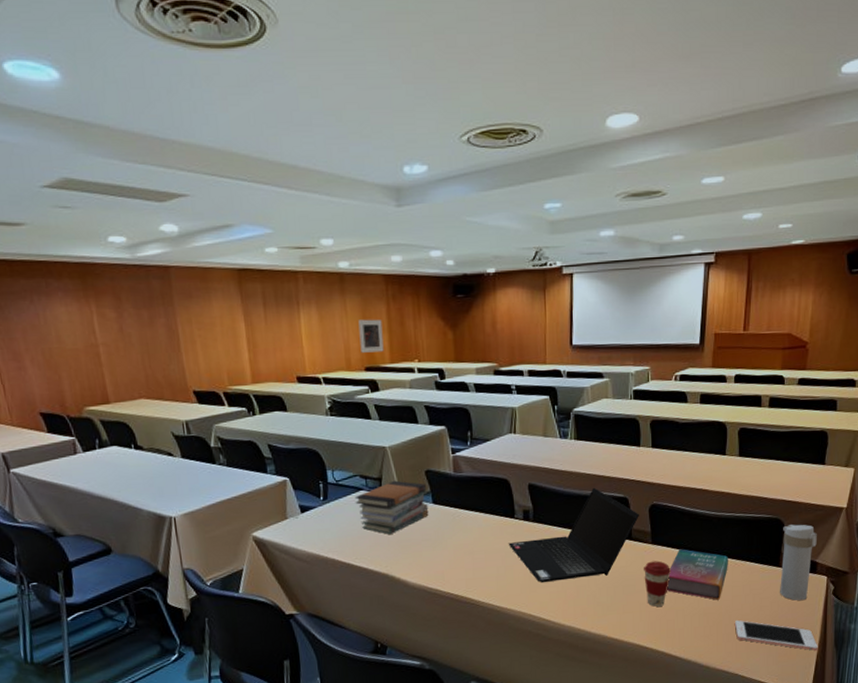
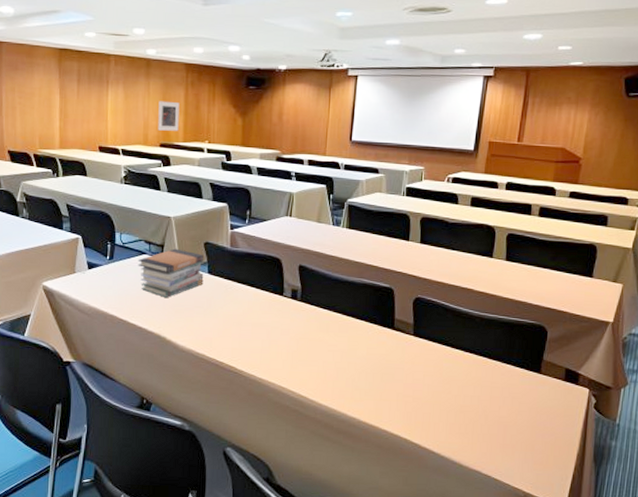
laptop computer: present [508,487,639,582] -> none [275,275,403,361]
coffee cup: present [644,560,672,607] -> none [403,352,431,398]
book: present [666,549,728,600] -> none [424,344,489,399]
cell phone: present [735,619,818,651] -> none [491,421,576,463]
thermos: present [780,524,817,600] -> none [539,333,581,410]

